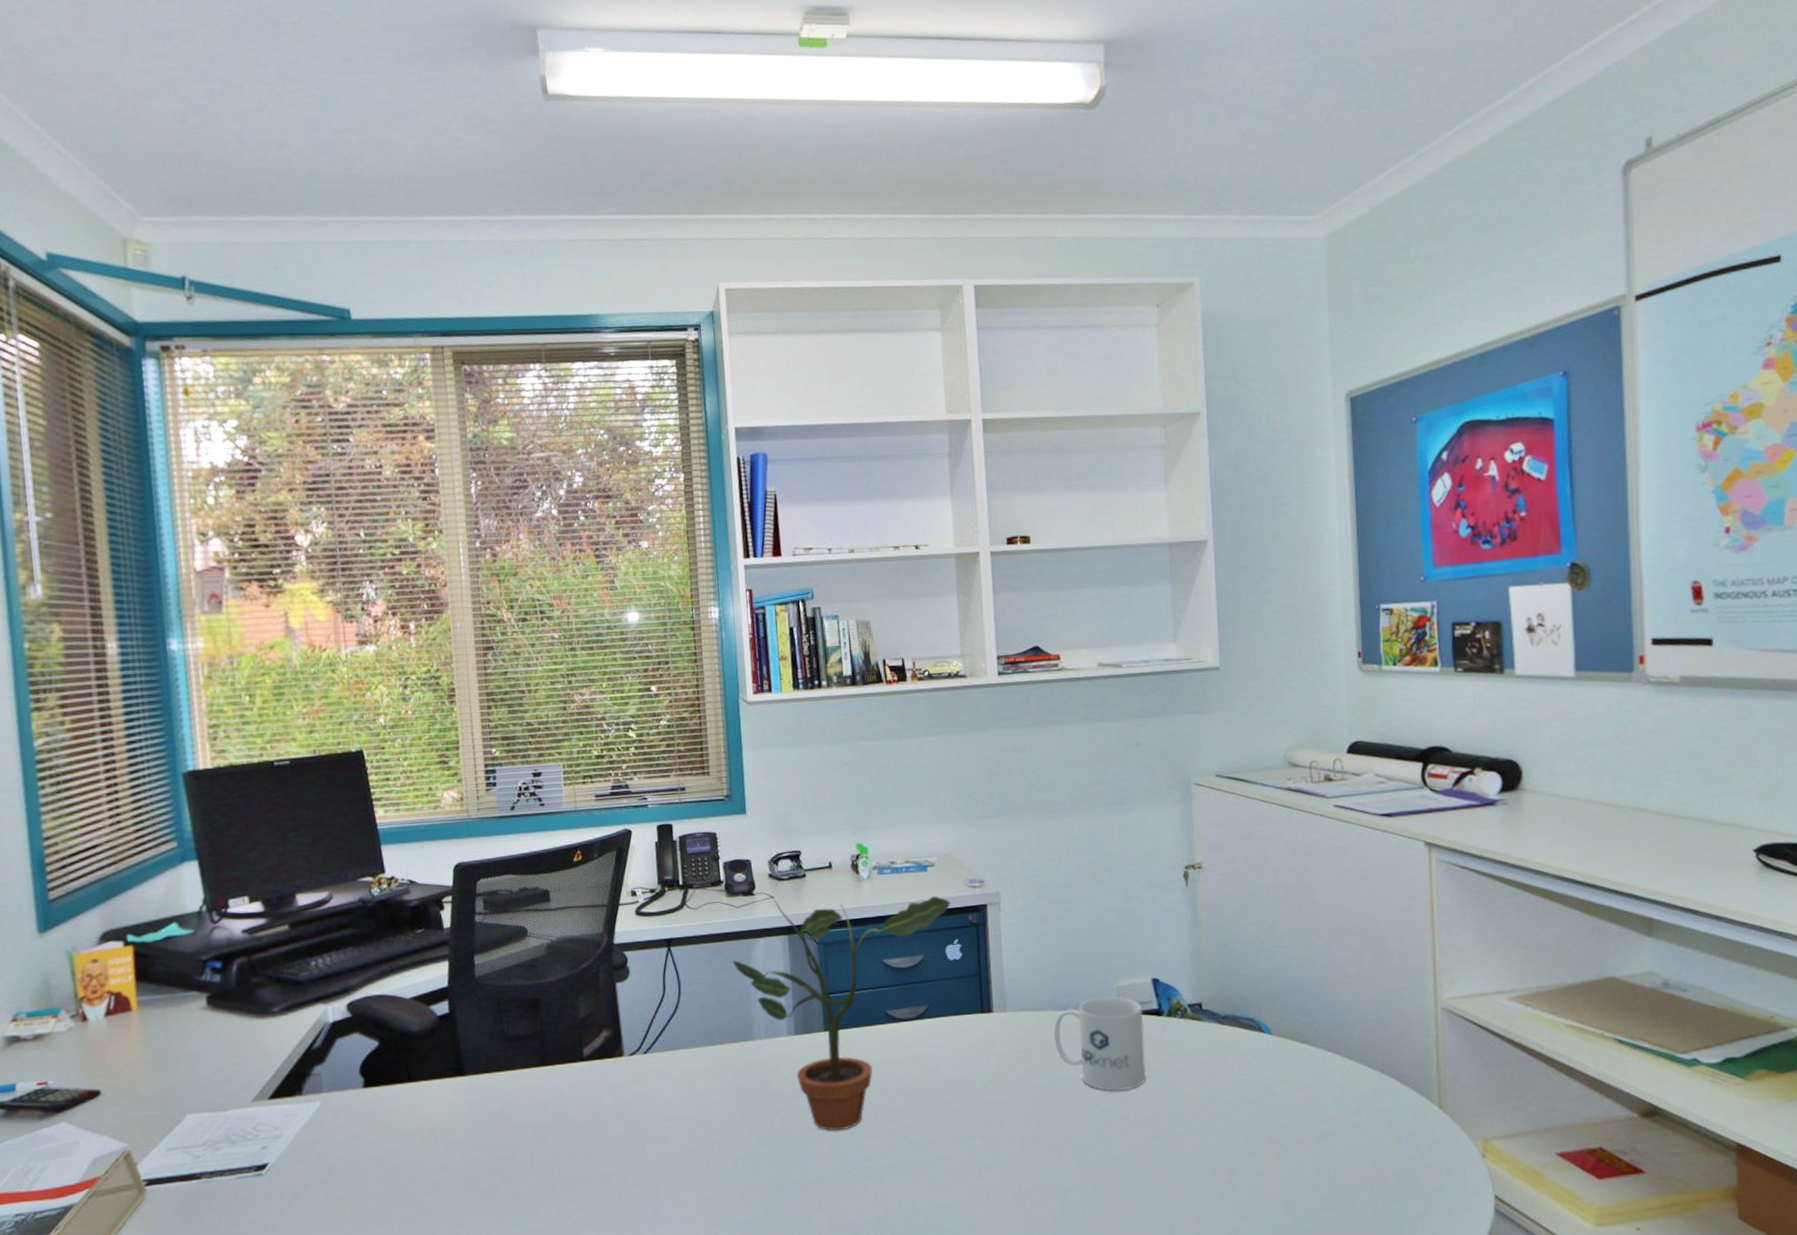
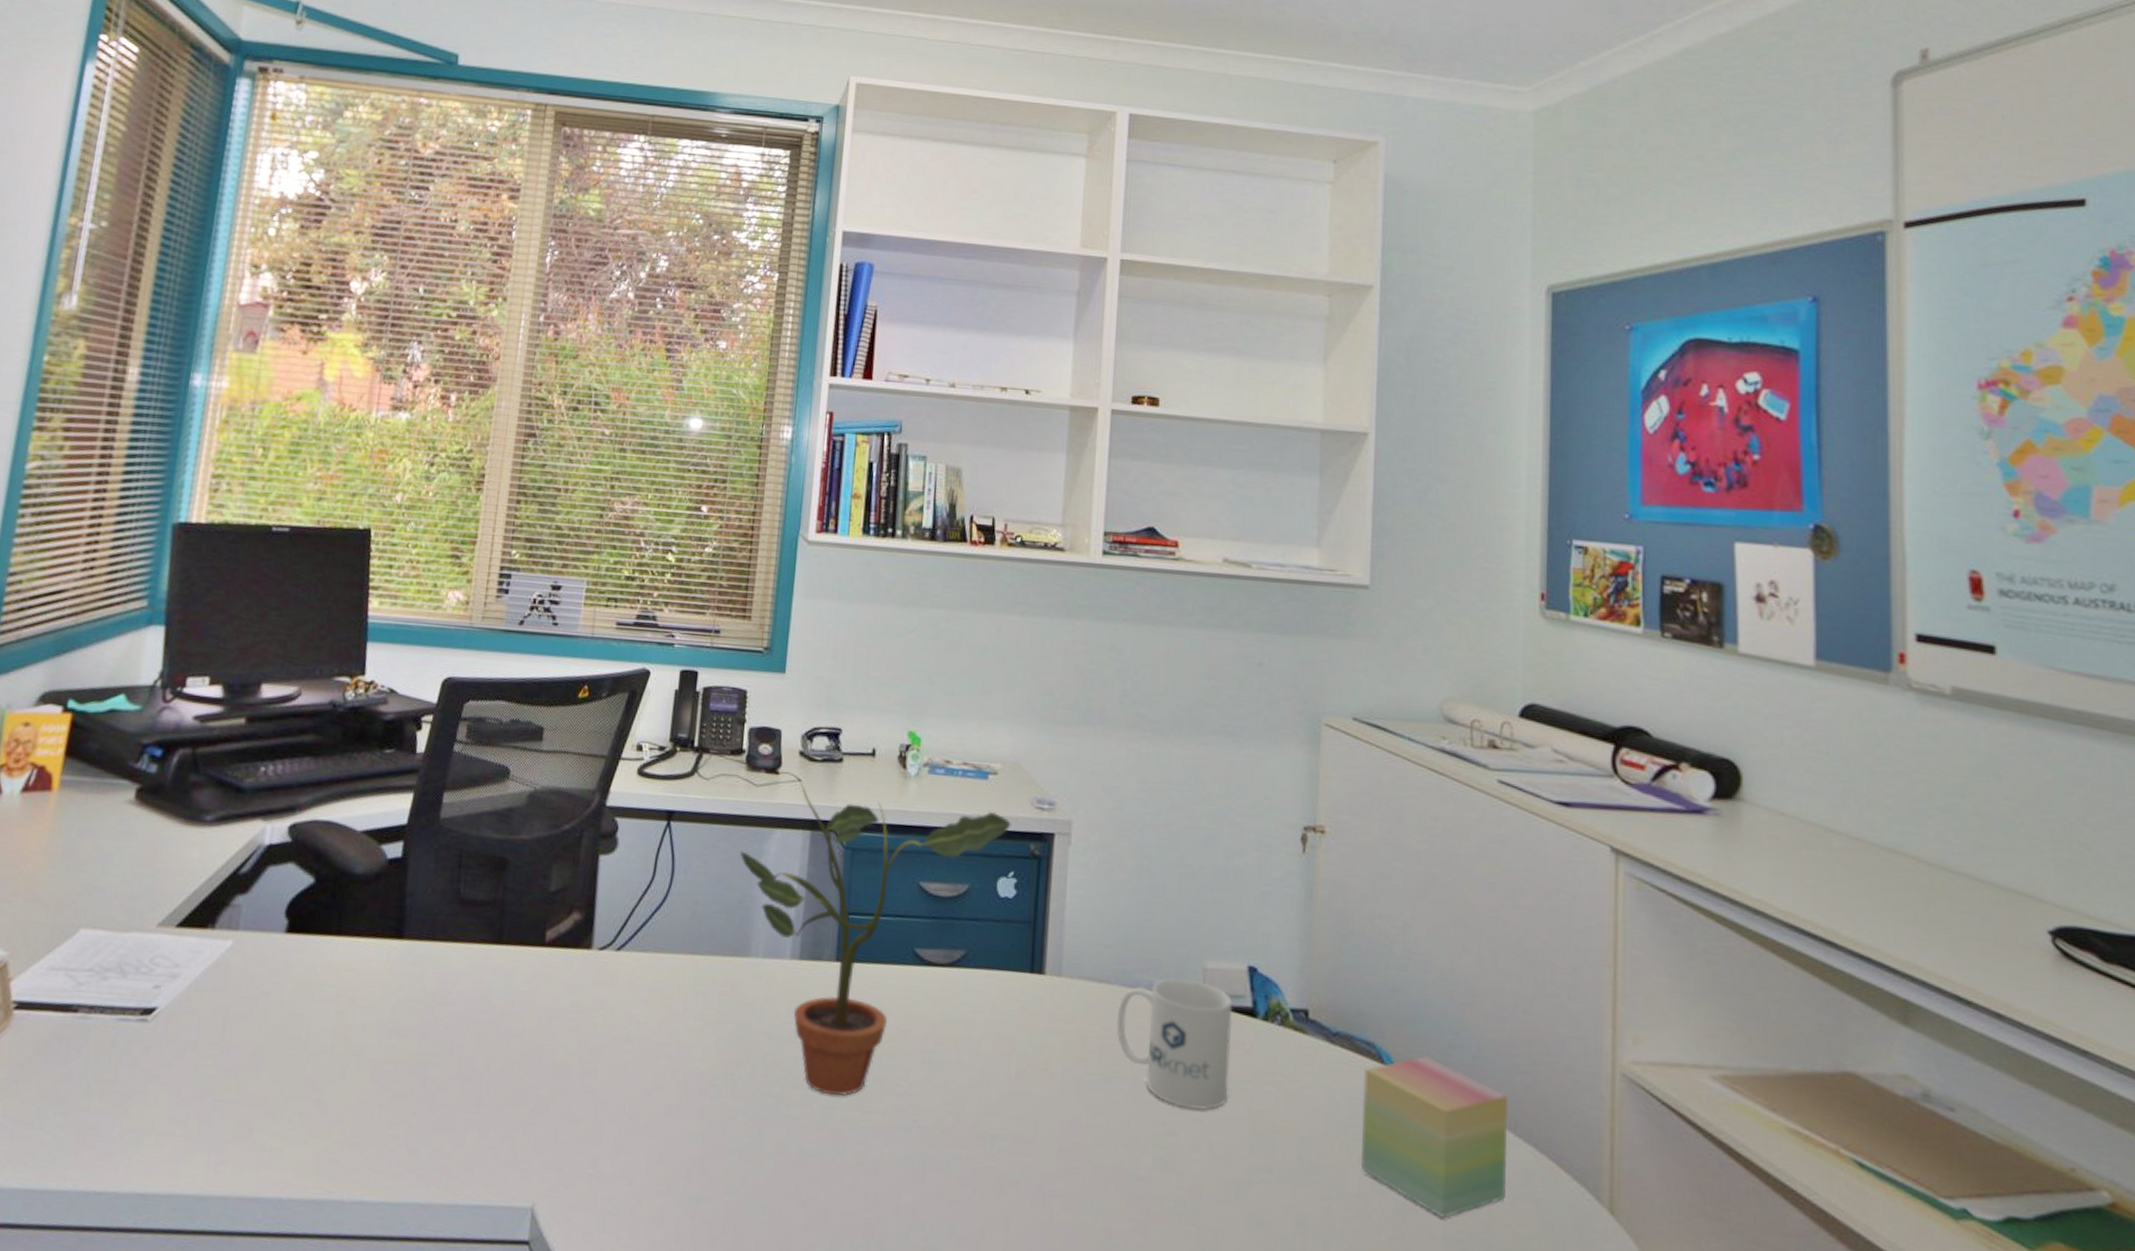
sticky notes: none [1248,1021,1361,1134] -> present [1361,1056,1507,1218]

